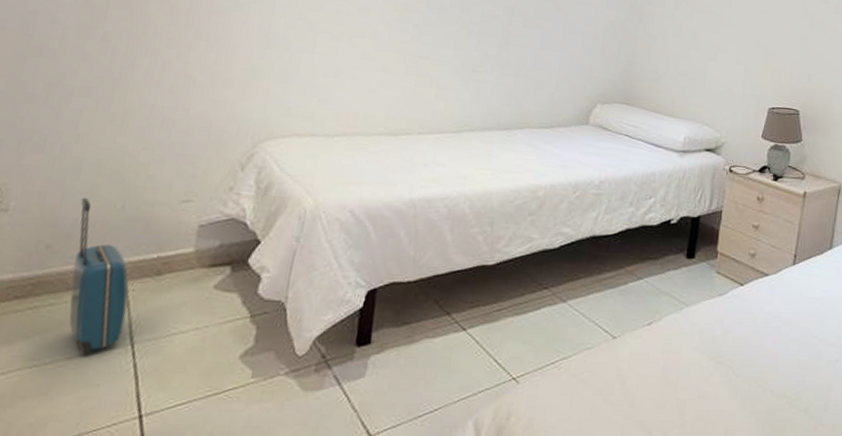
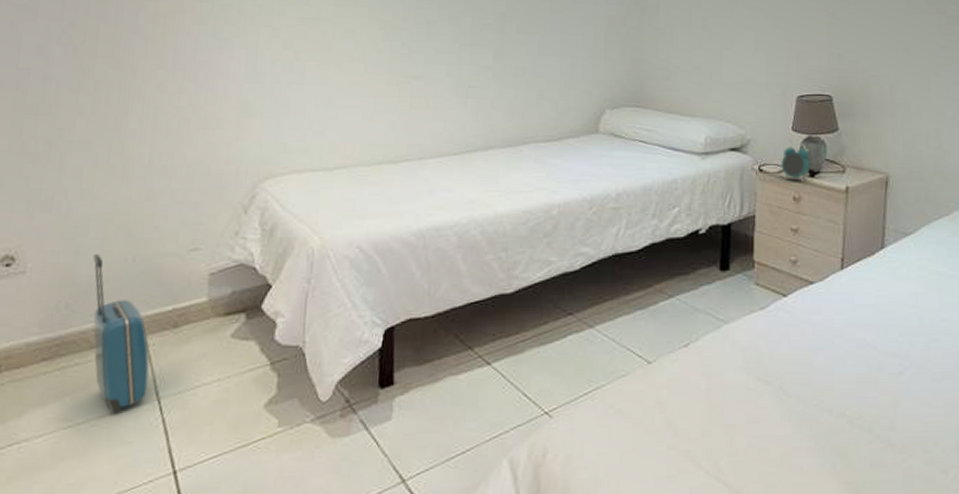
alarm clock: none [749,148,775,185] -> present [781,142,810,182]

